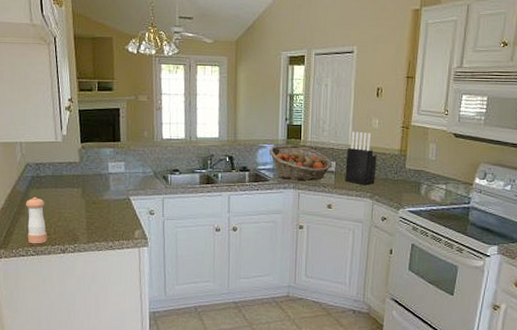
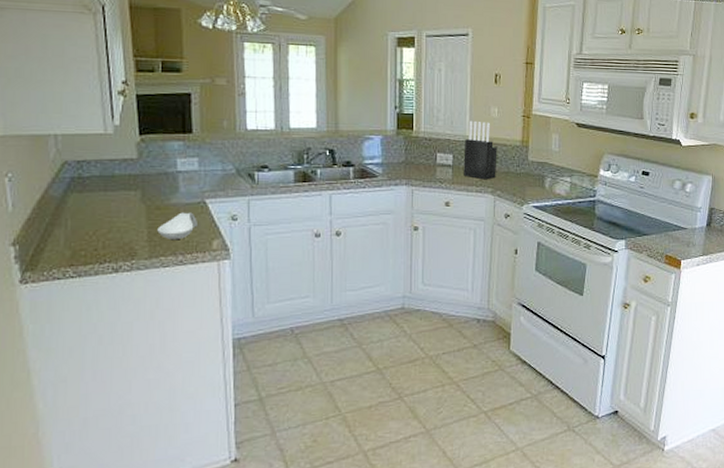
pepper shaker: present [26,196,48,244] -> none [62,202,94,263]
spoon rest: none [94,207,123,229] -> present [157,212,197,240]
fruit basket: present [269,145,333,181] -> none [376,136,449,176]

